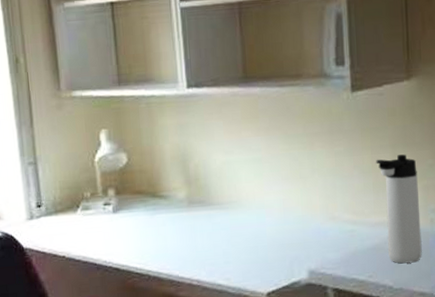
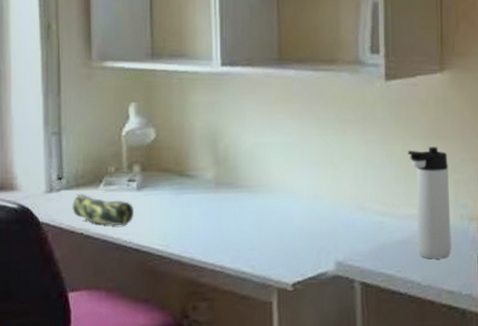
pencil case: none [52,219,112,248] -> present [72,194,135,226]

